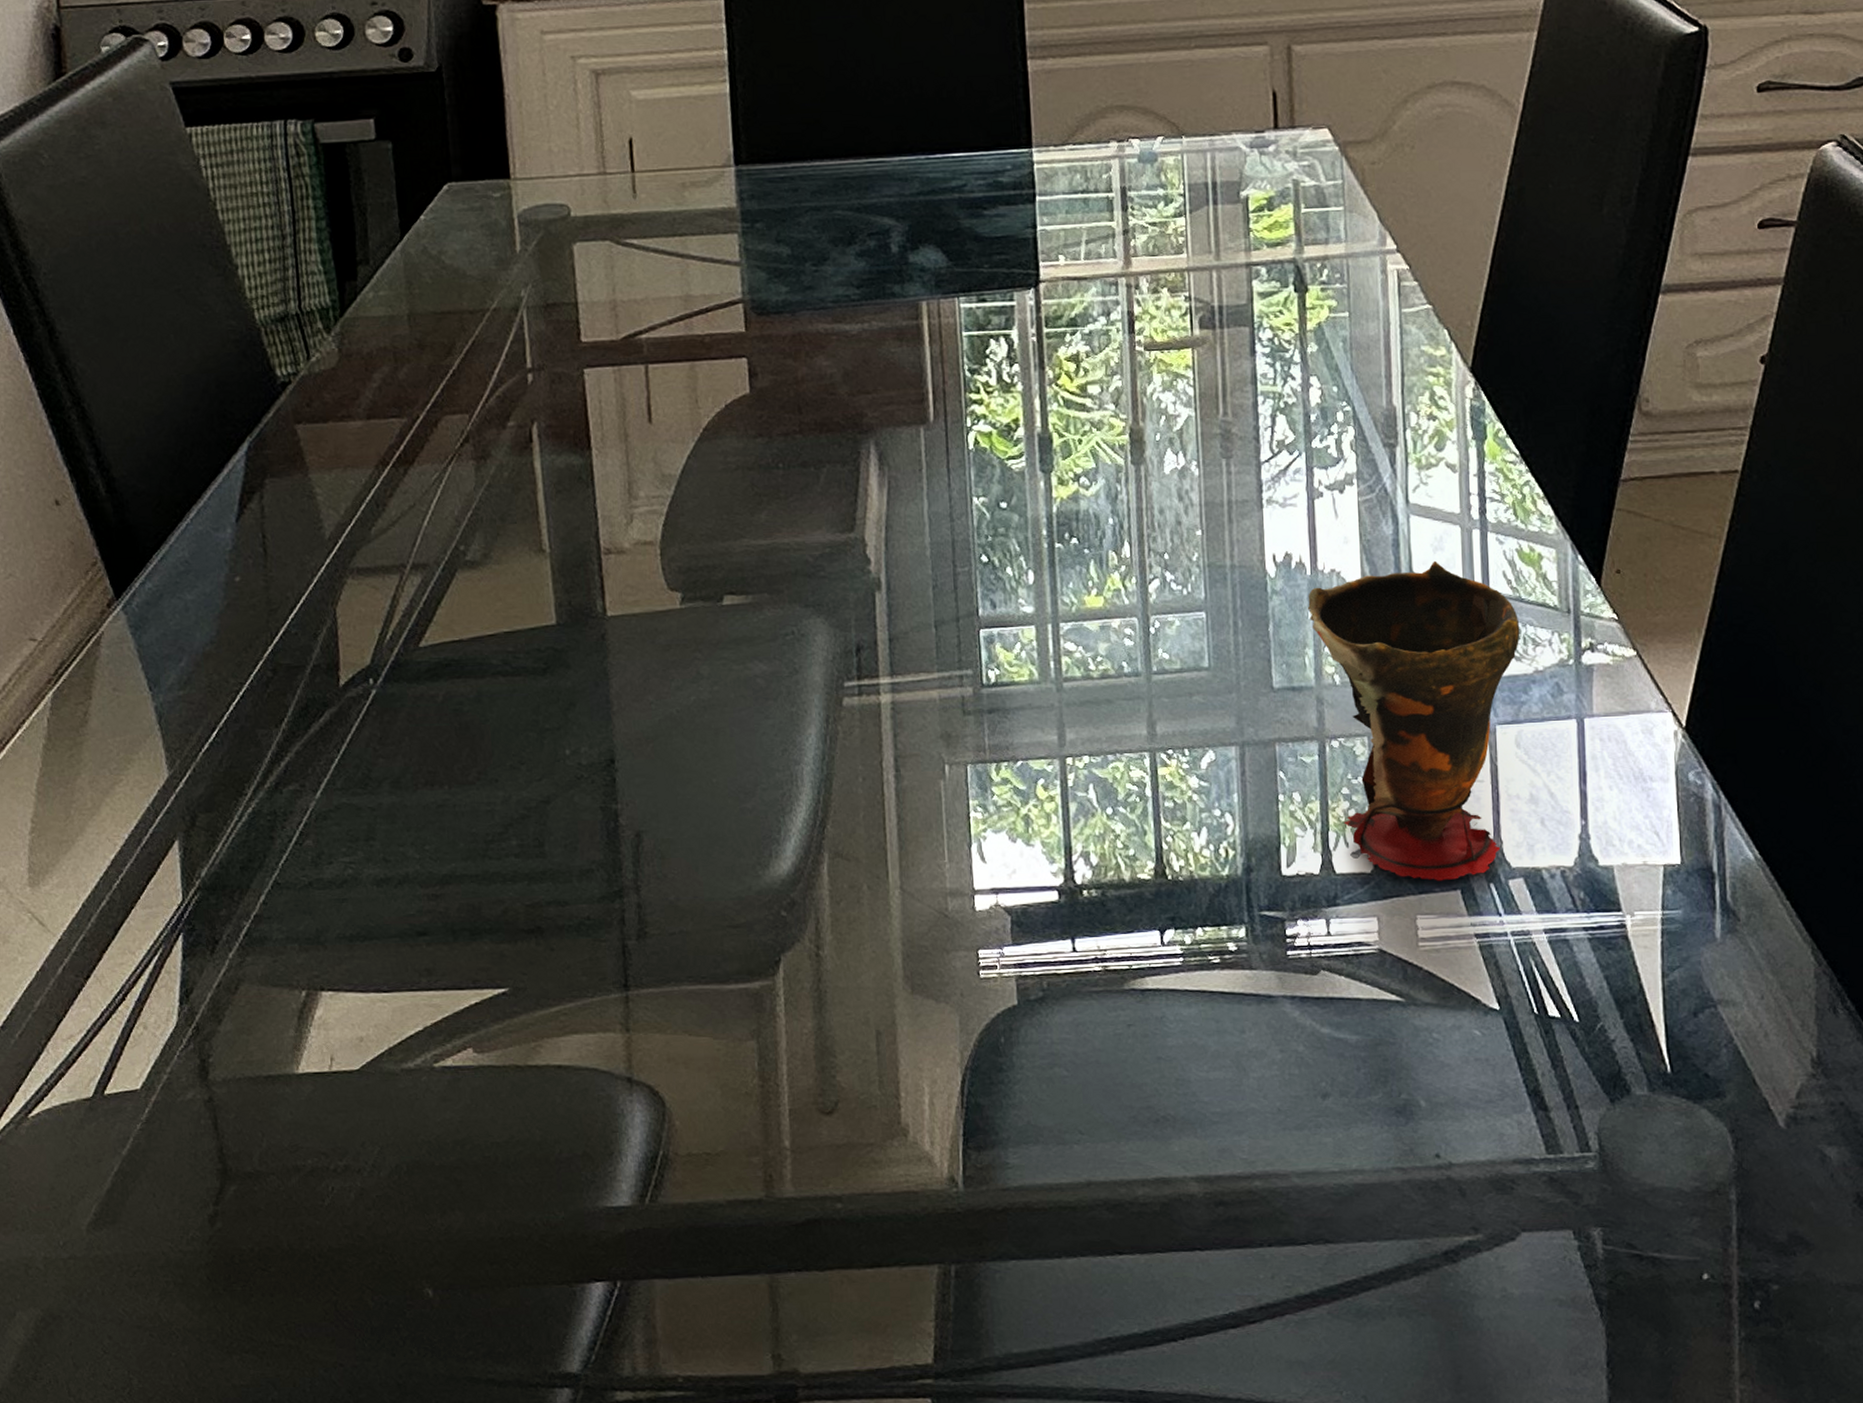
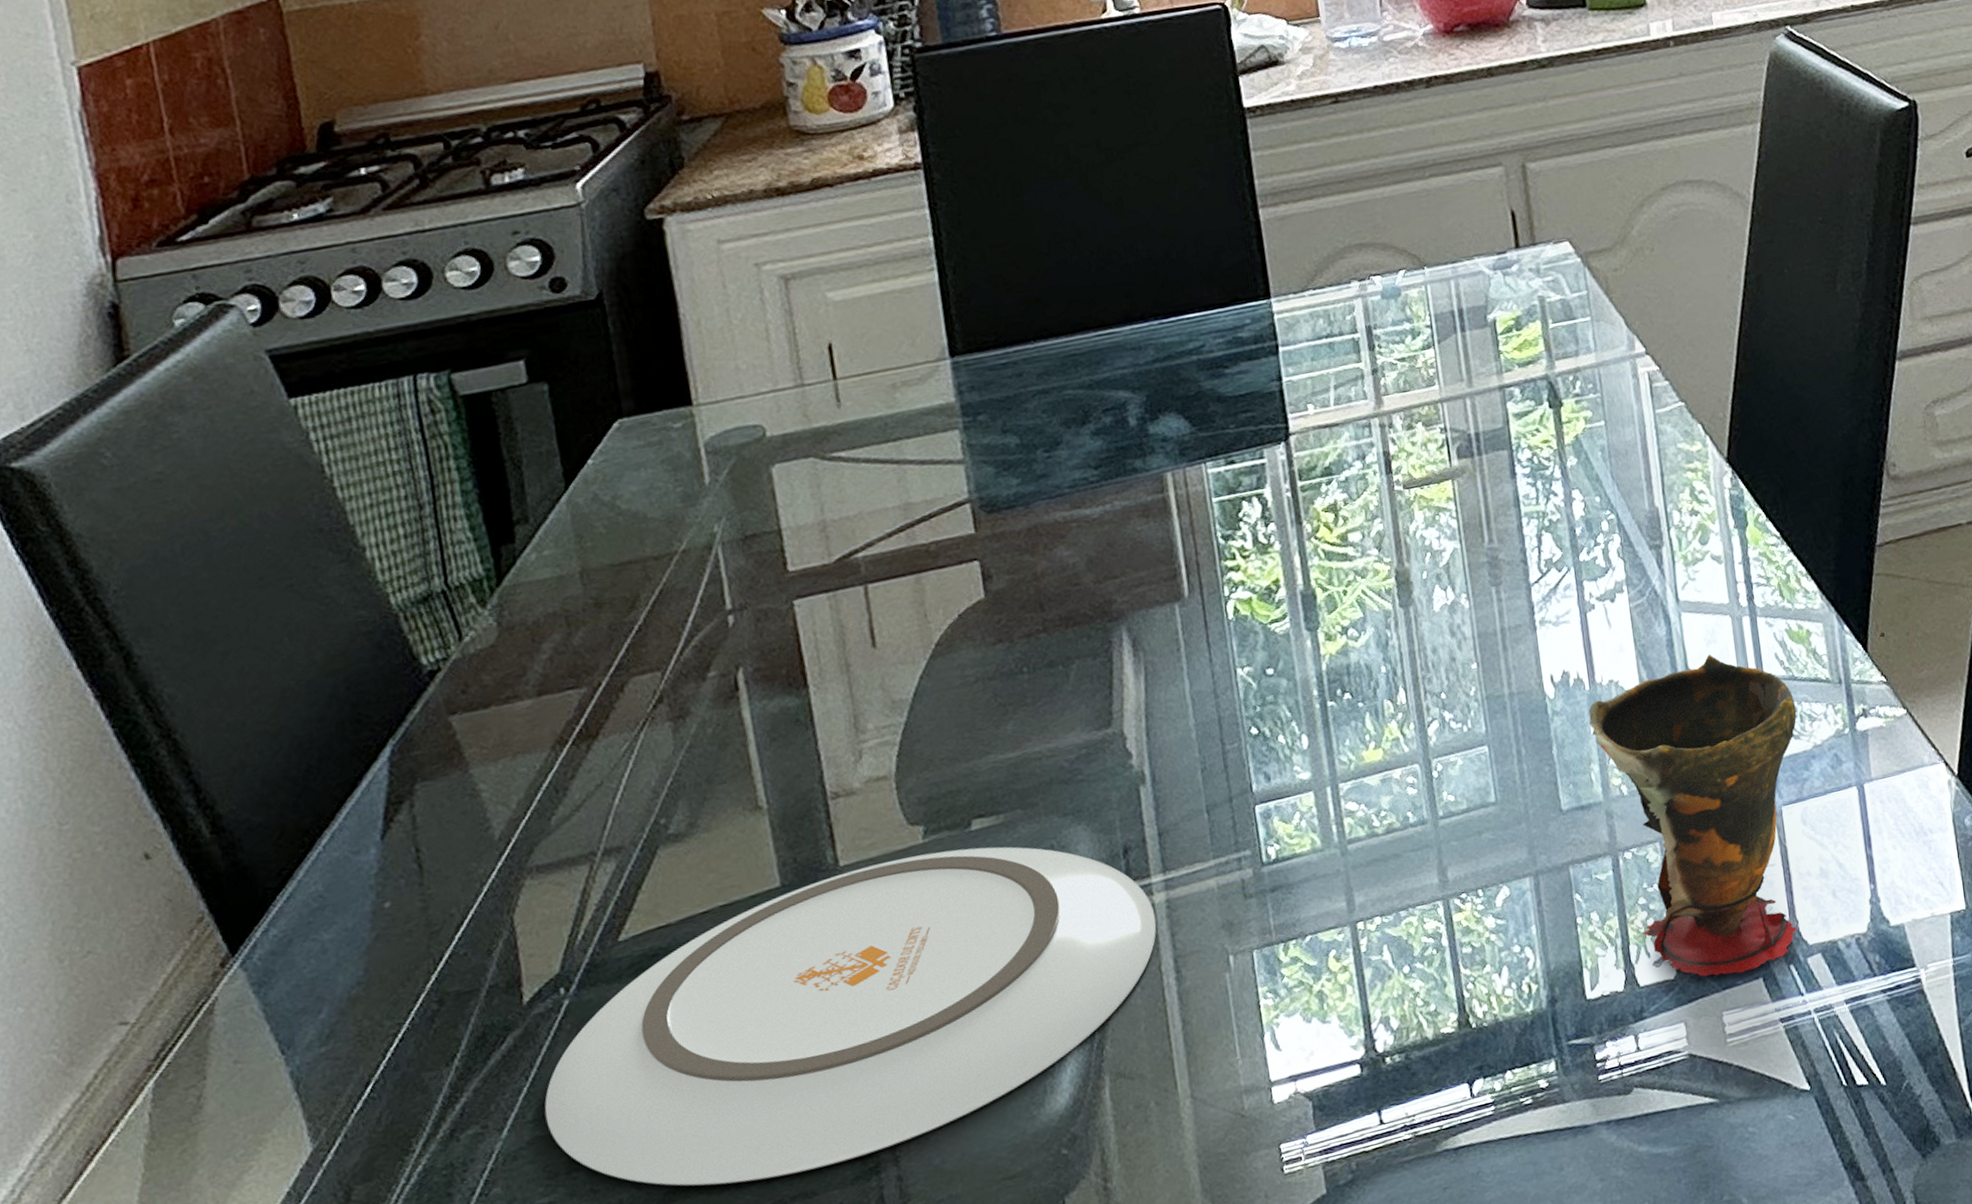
plate: none [351,618,881,882] -> present [544,846,1157,1187]

